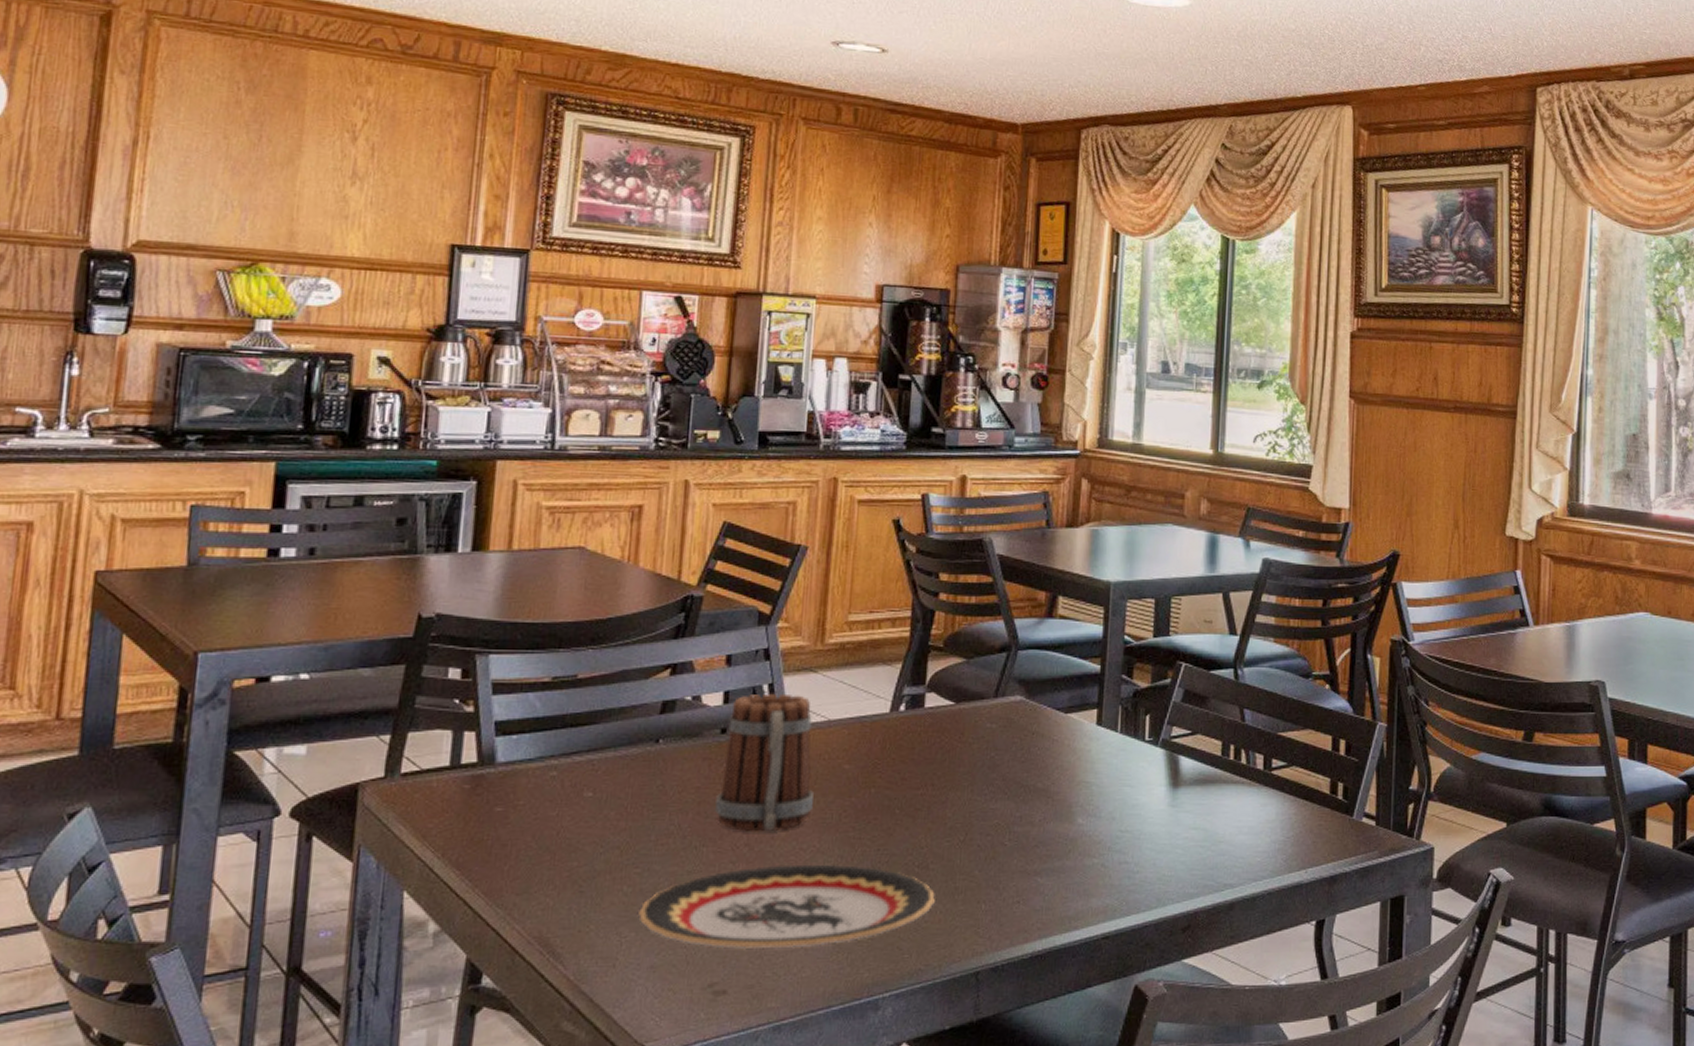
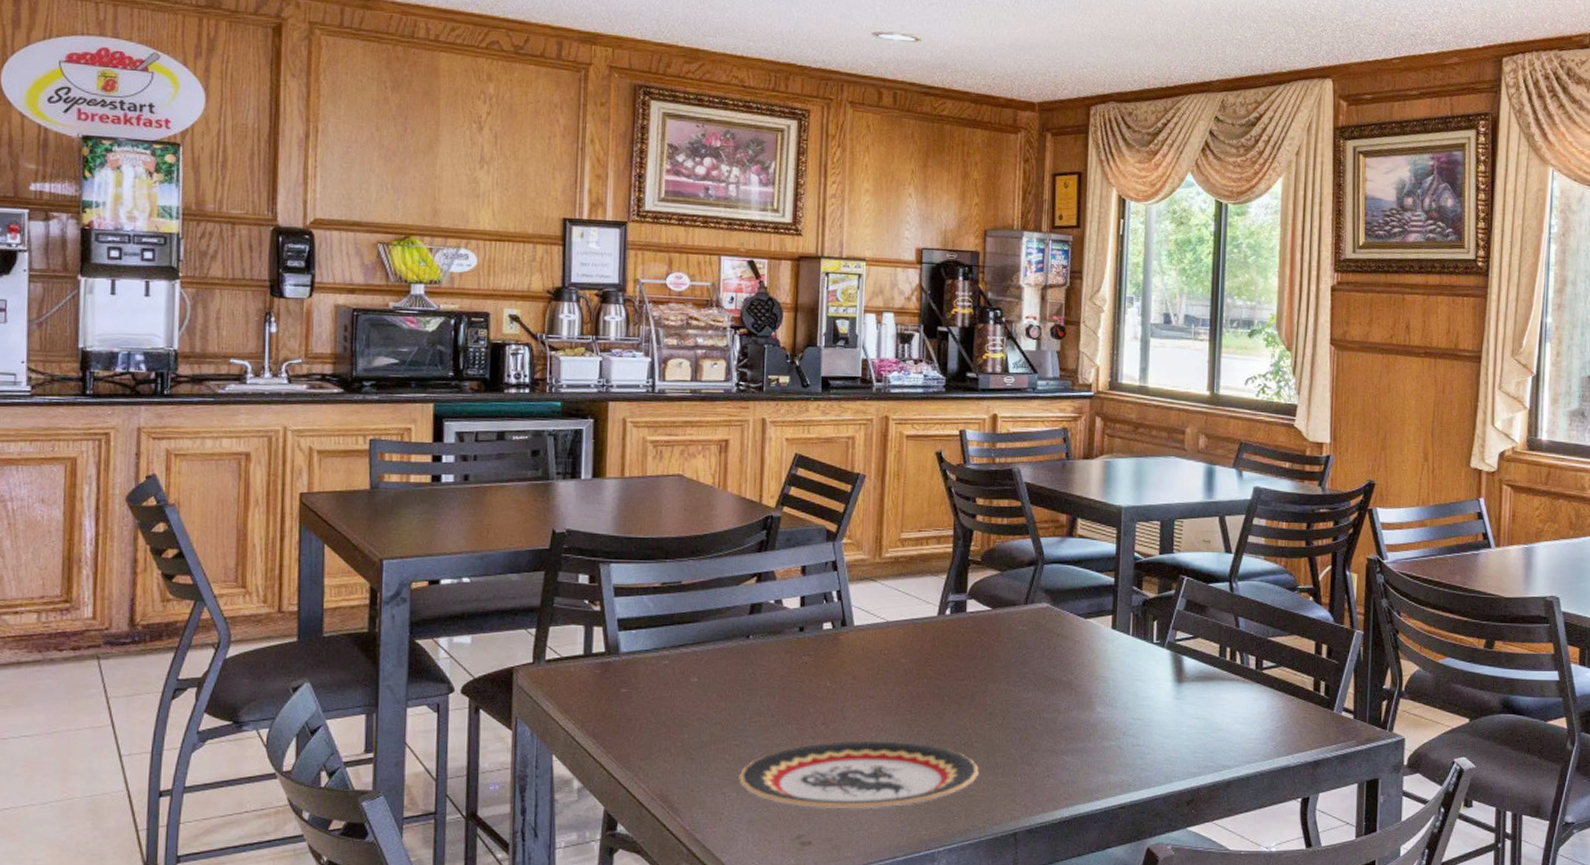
mug: present [714,693,814,833] -> none [796,598,877,714]

